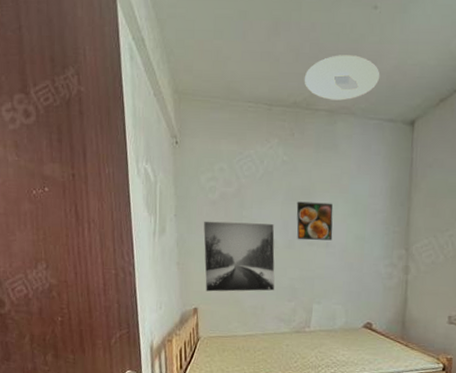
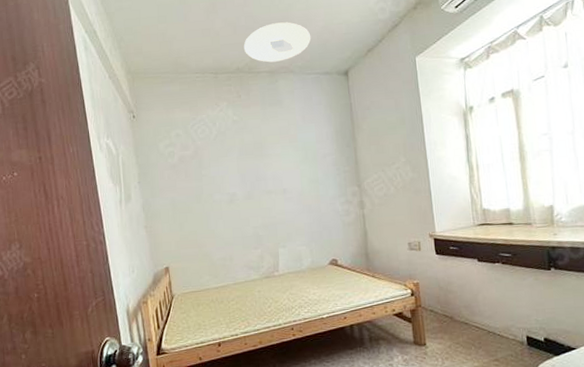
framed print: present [203,221,275,292] -> none [165,178,241,250]
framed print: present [296,201,333,241] -> none [251,153,289,190]

